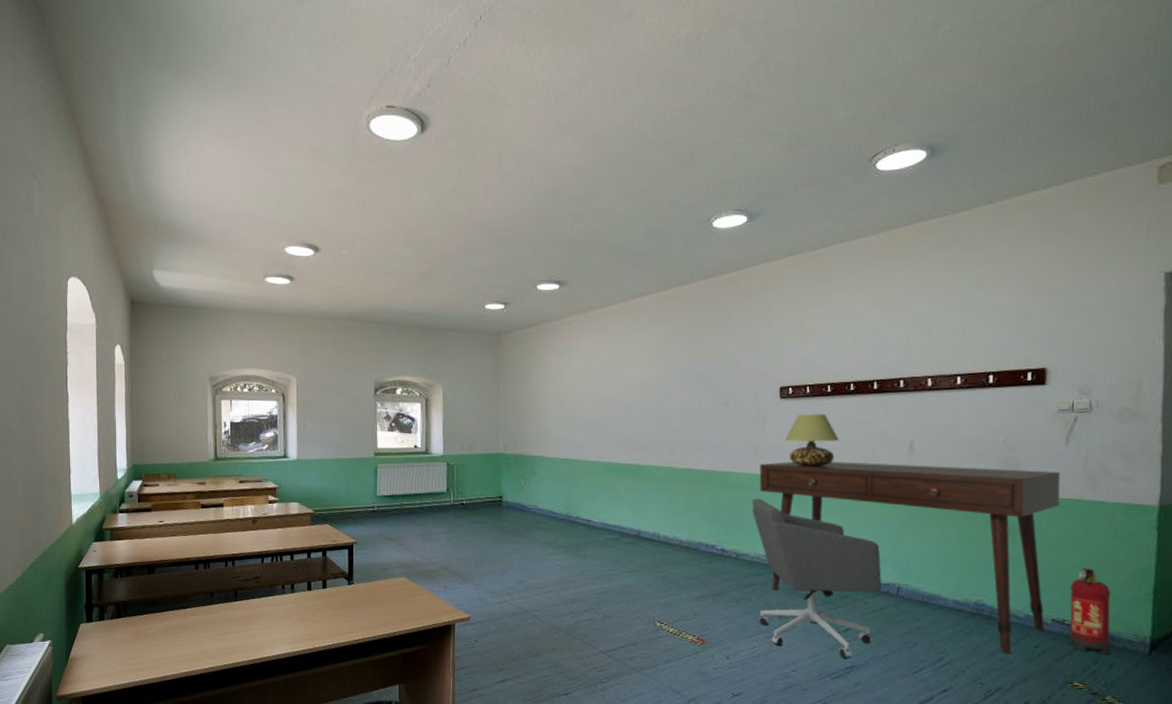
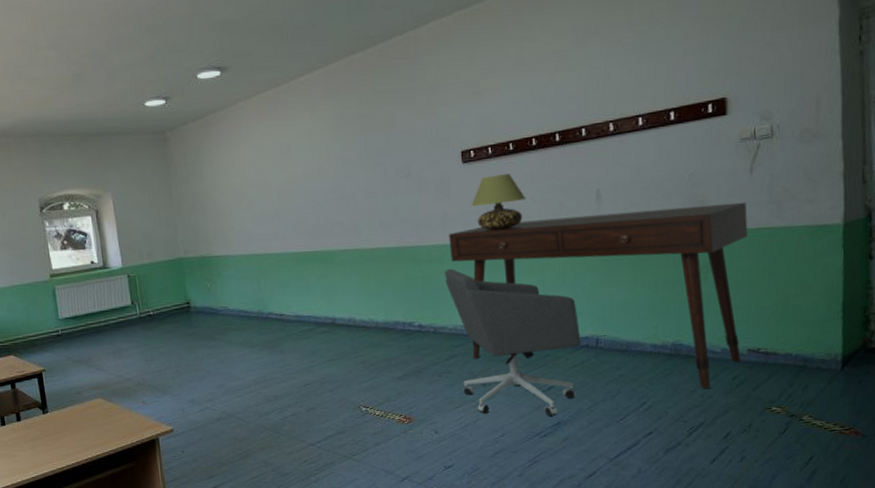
fire extinguisher: present [1067,568,1112,655] -> none [763,294,806,378]

